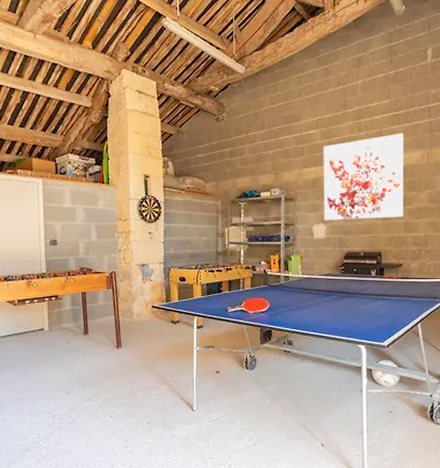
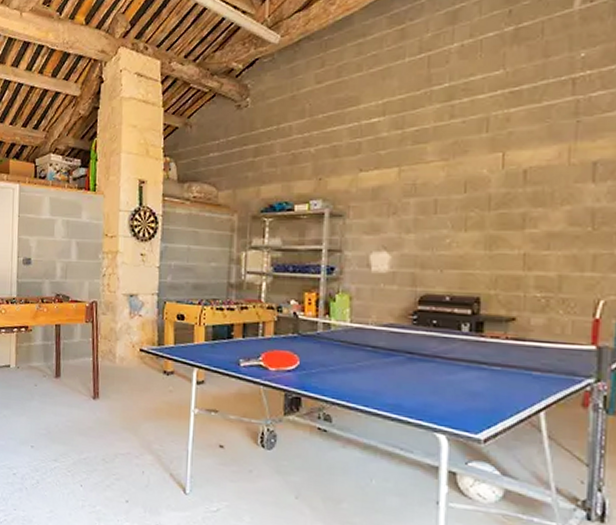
wall art: present [323,133,404,220] -> none [388,118,528,248]

